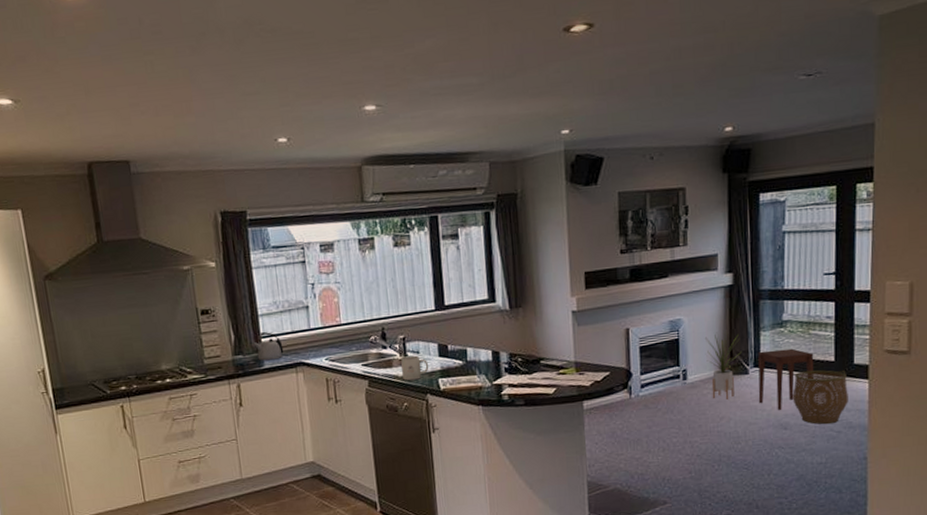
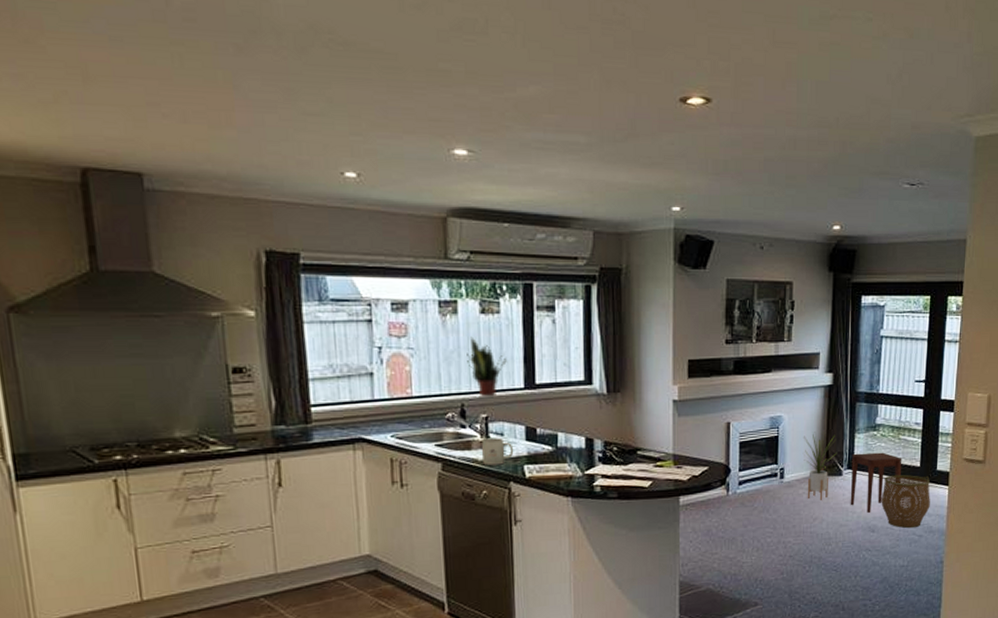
kettle: present [253,332,284,361] -> none [300,400,339,434]
potted plant: none [384,268,419,321] -> present [467,336,507,397]

